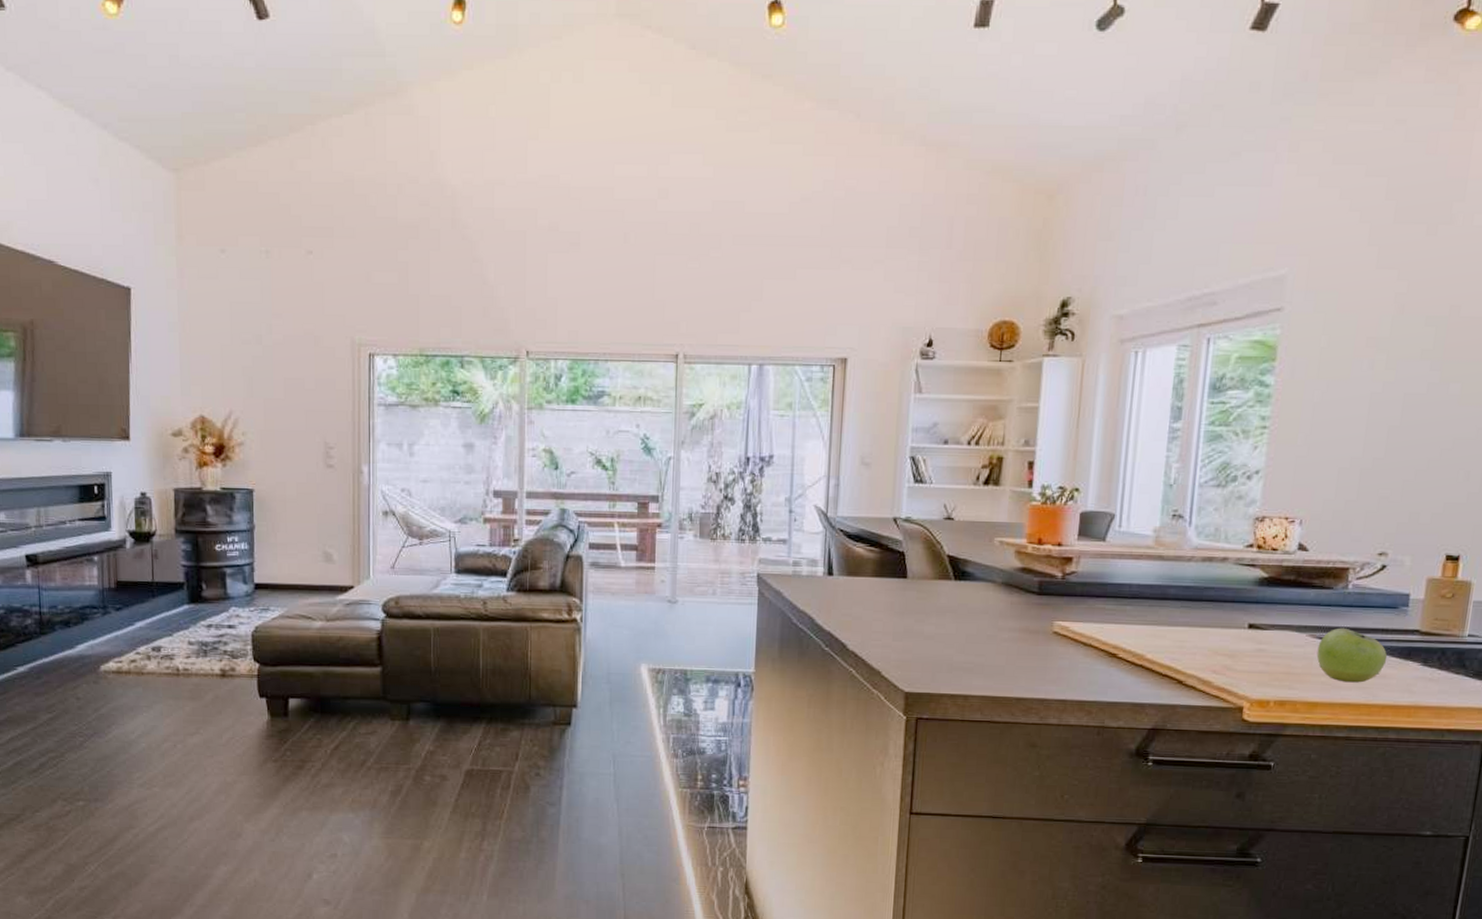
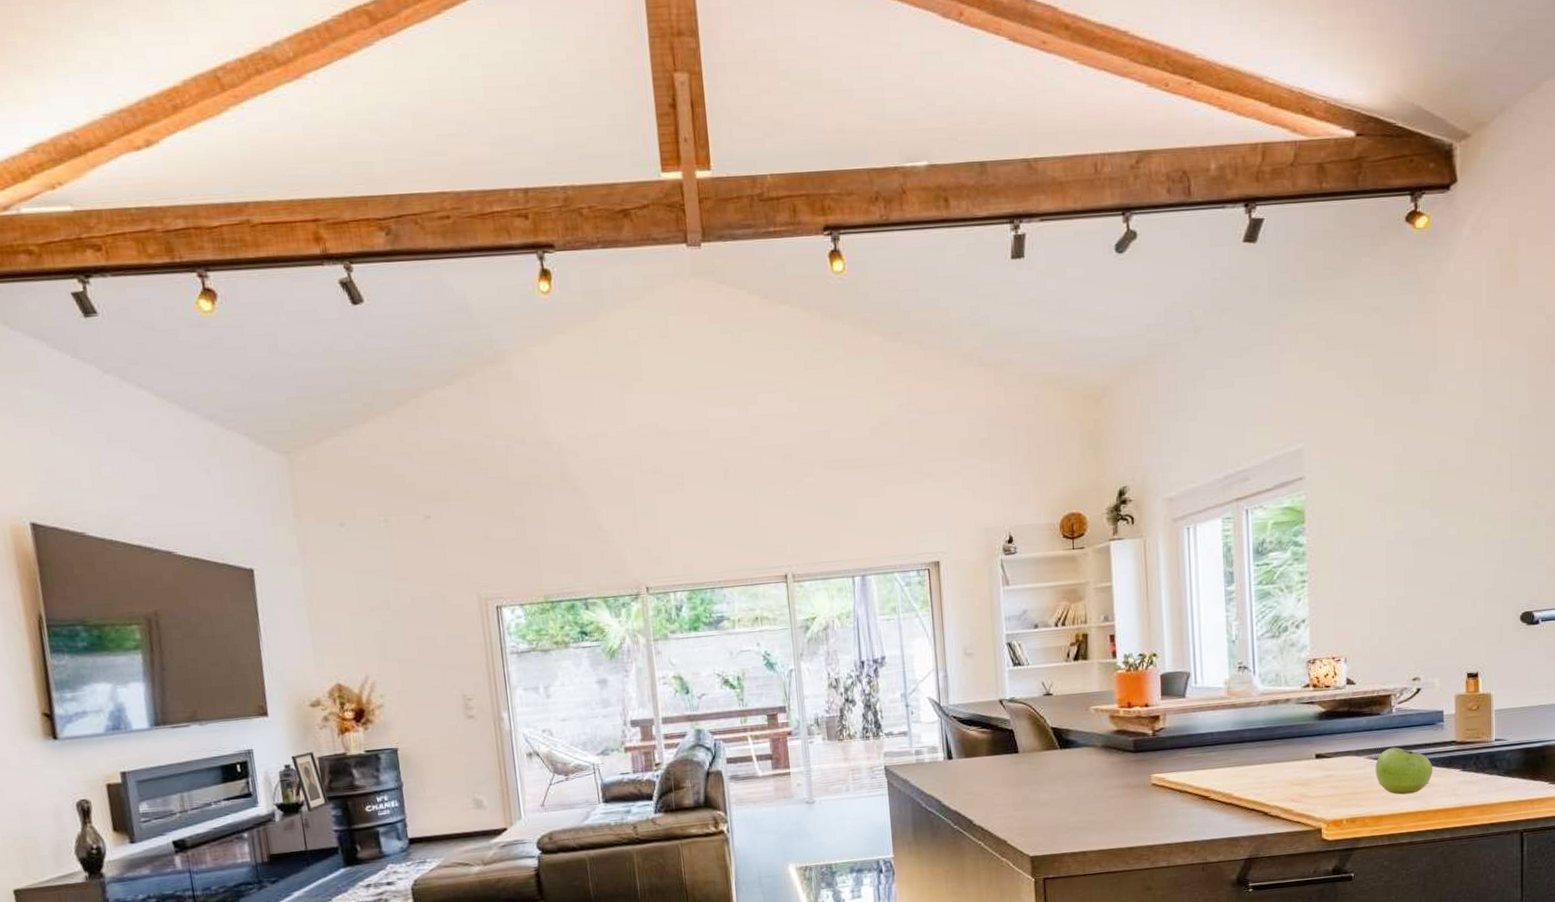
picture frame: none [147,481,180,543] -> present [290,751,329,812]

